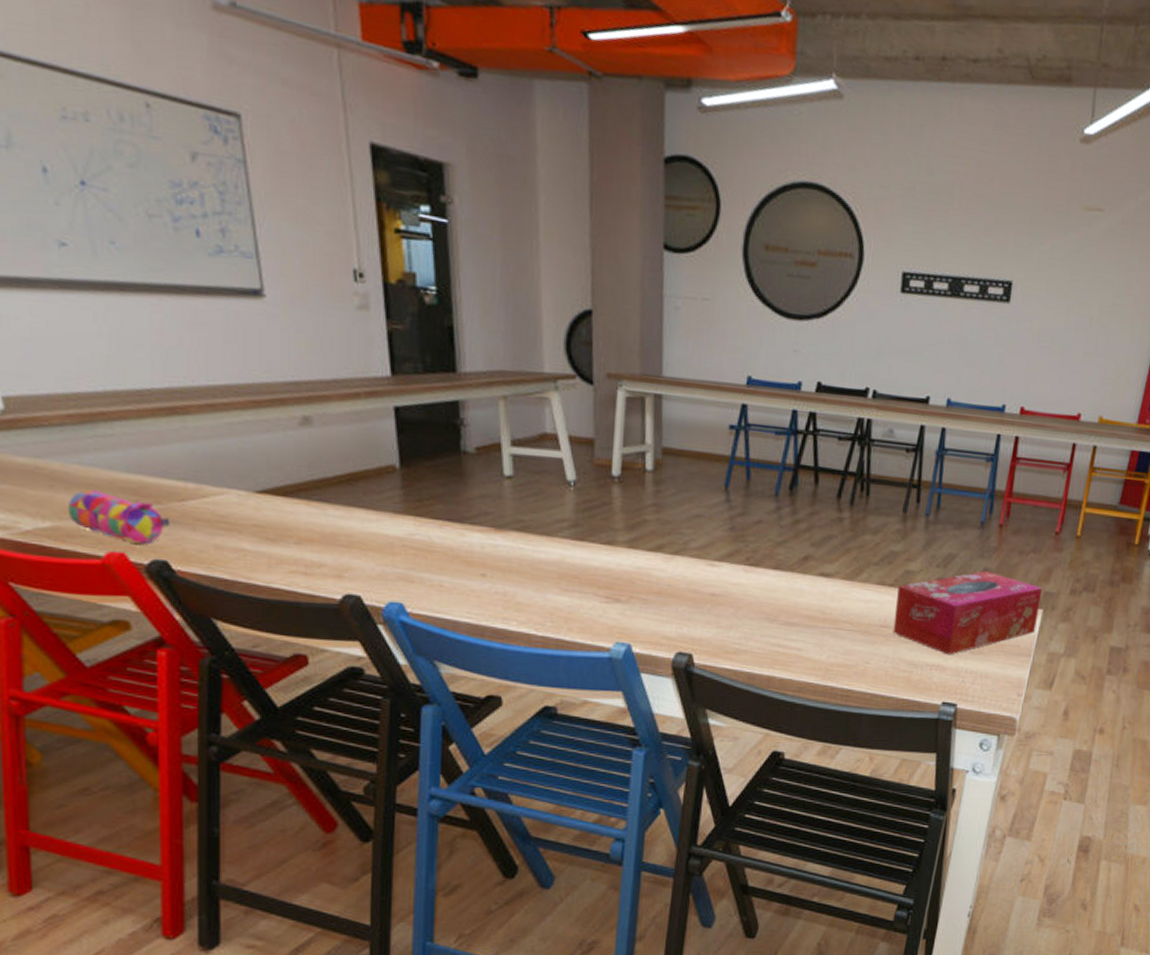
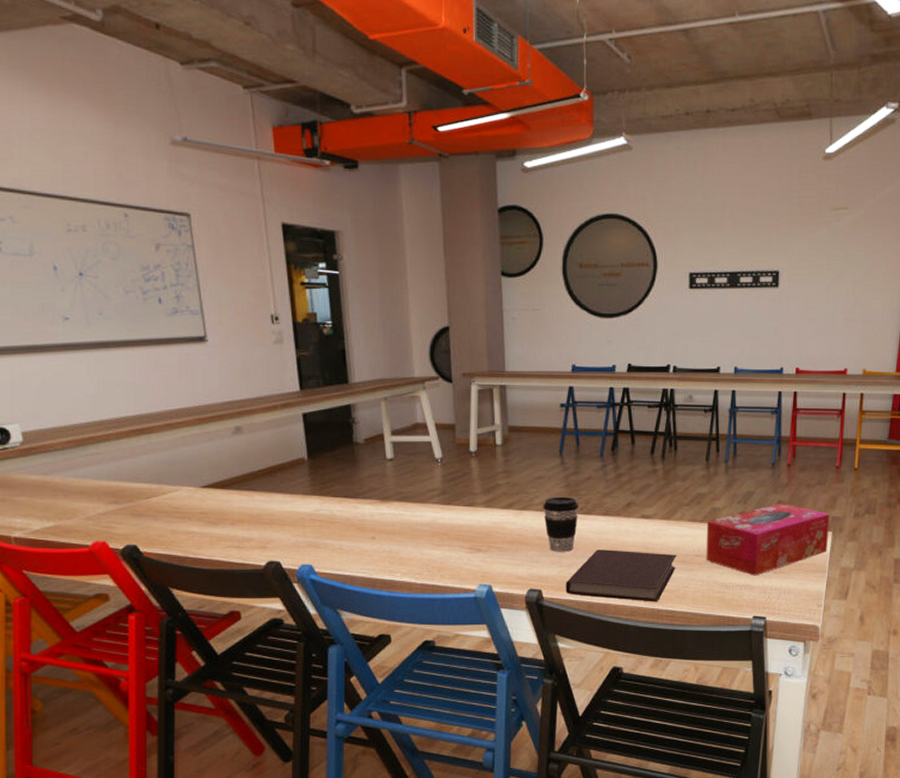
pencil case: present [69,490,171,544] -> none [66,496,139,533]
coffee cup: none [700,541,745,610] -> present [543,496,579,552]
notebook: none [722,610,859,678] -> present [566,549,677,602]

